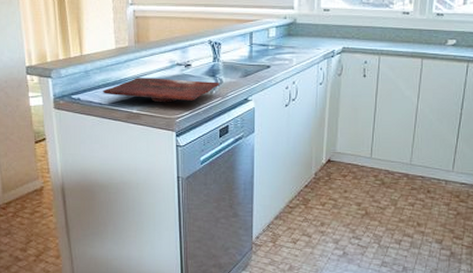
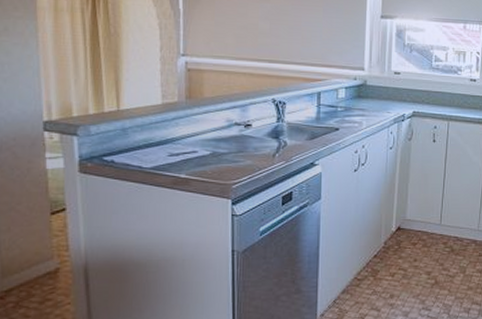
cutting board: present [103,78,220,103] -> none [144,138,283,167]

